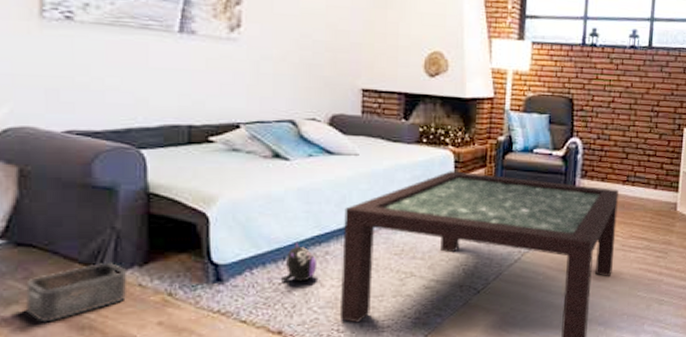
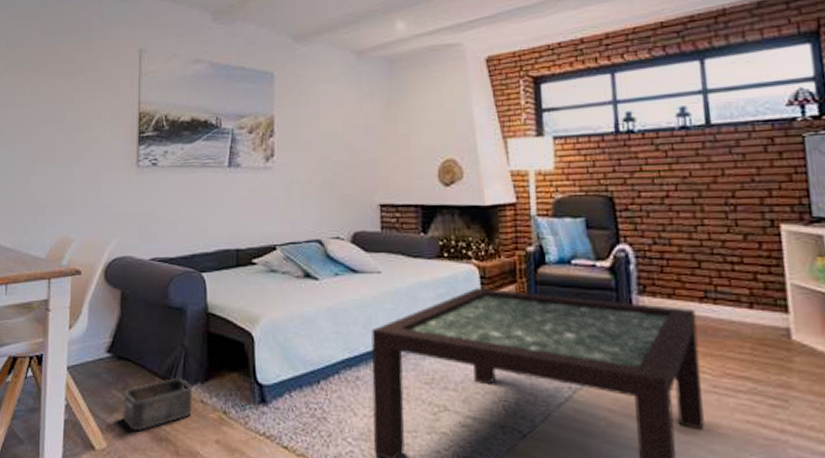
plush toy: present [280,241,318,283] -> none [316,364,349,409]

